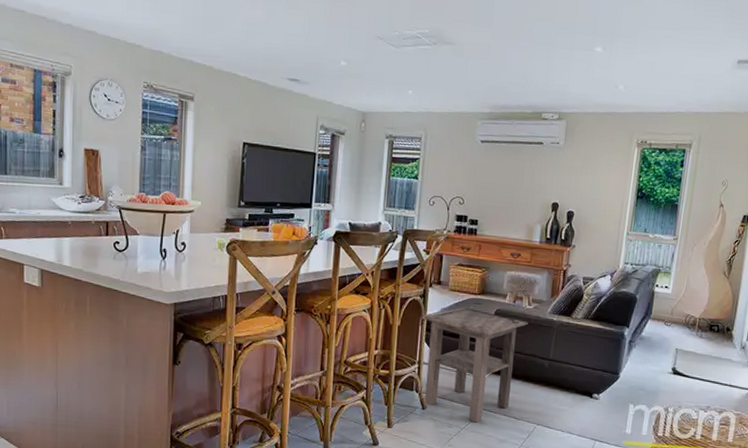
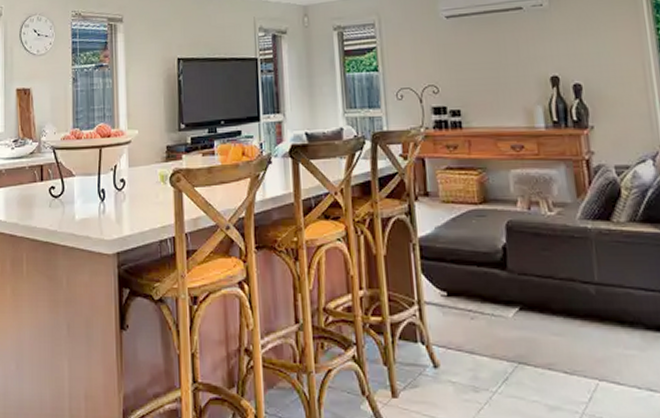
side table: present [420,307,528,423] -> none [410,222,554,383]

